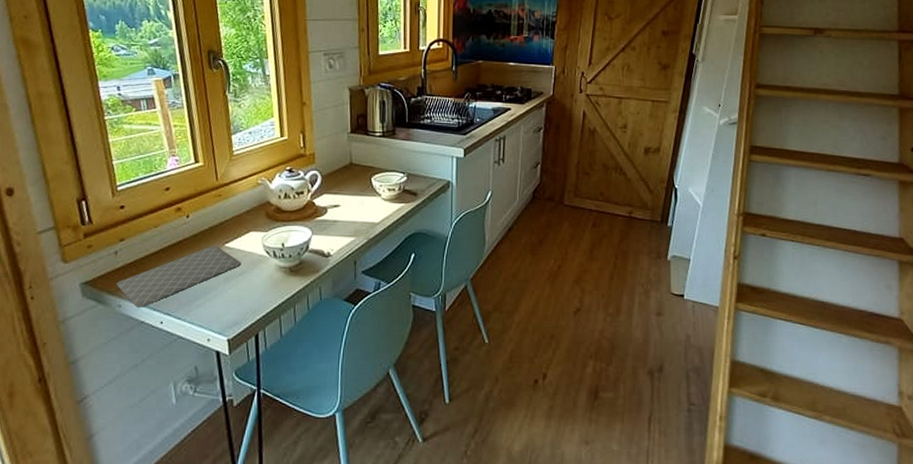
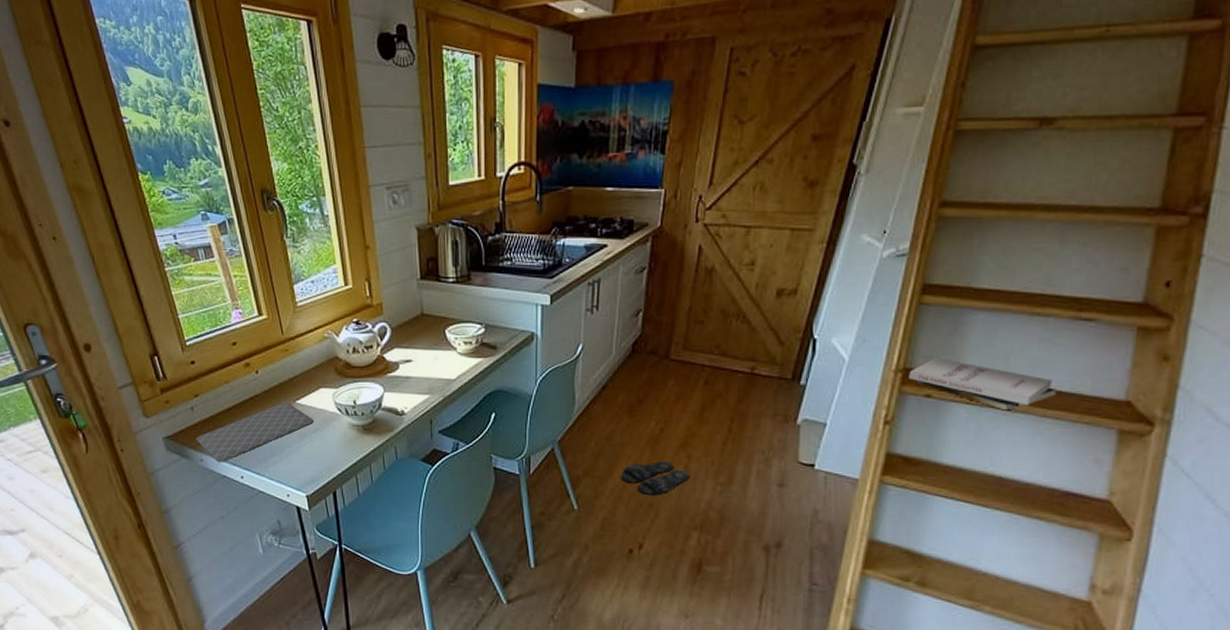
slippers: none [526,294,584,327] -> present [621,460,690,495]
books: none [748,203,853,247] -> present [909,357,1057,411]

